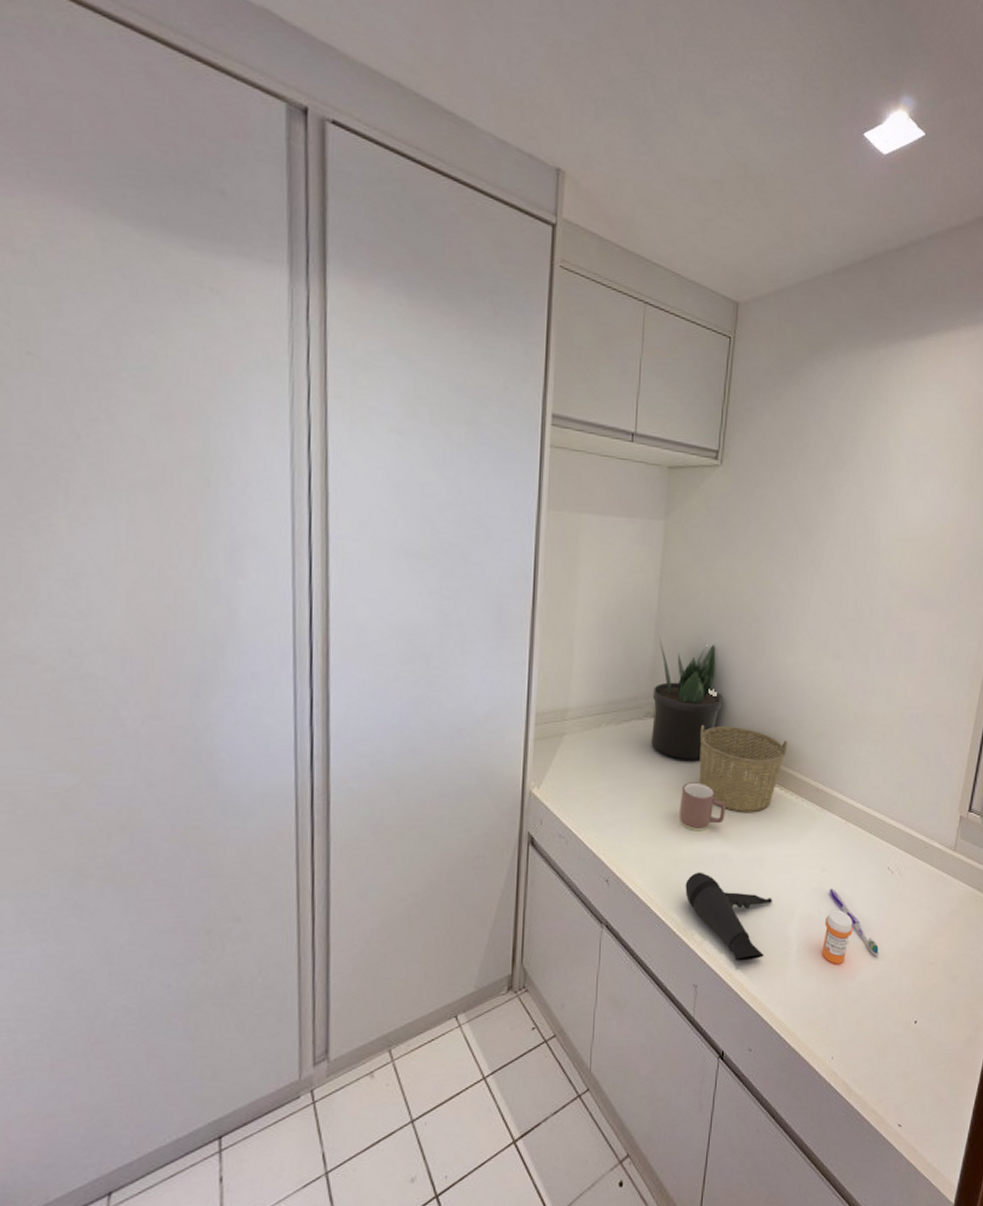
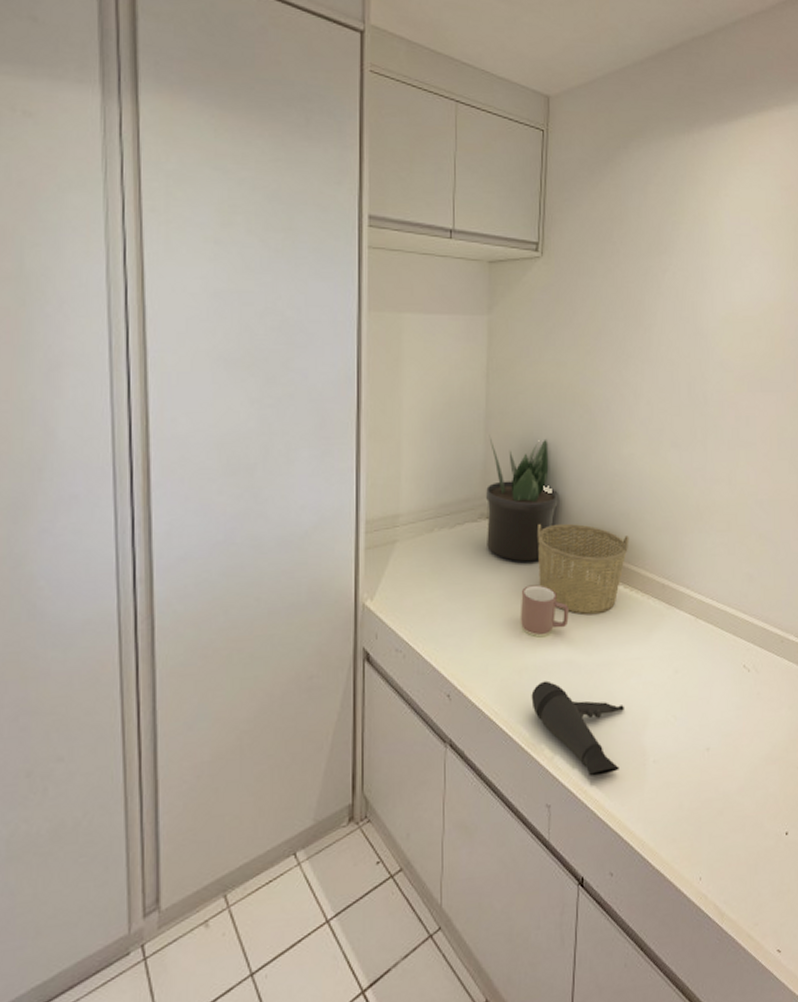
medicine bottle: present [821,909,853,964] -> none [680,713,712,774]
toothbrush: present [830,888,880,956] -> none [684,691,742,763]

